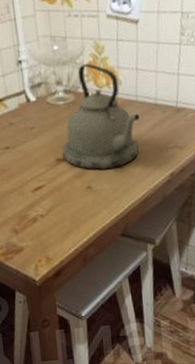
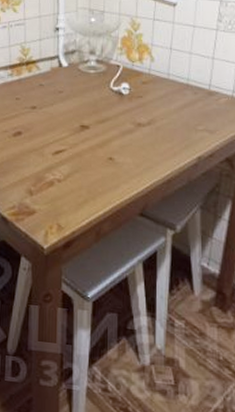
kettle: present [62,64,140,170] -> none [87,38,170,143]

